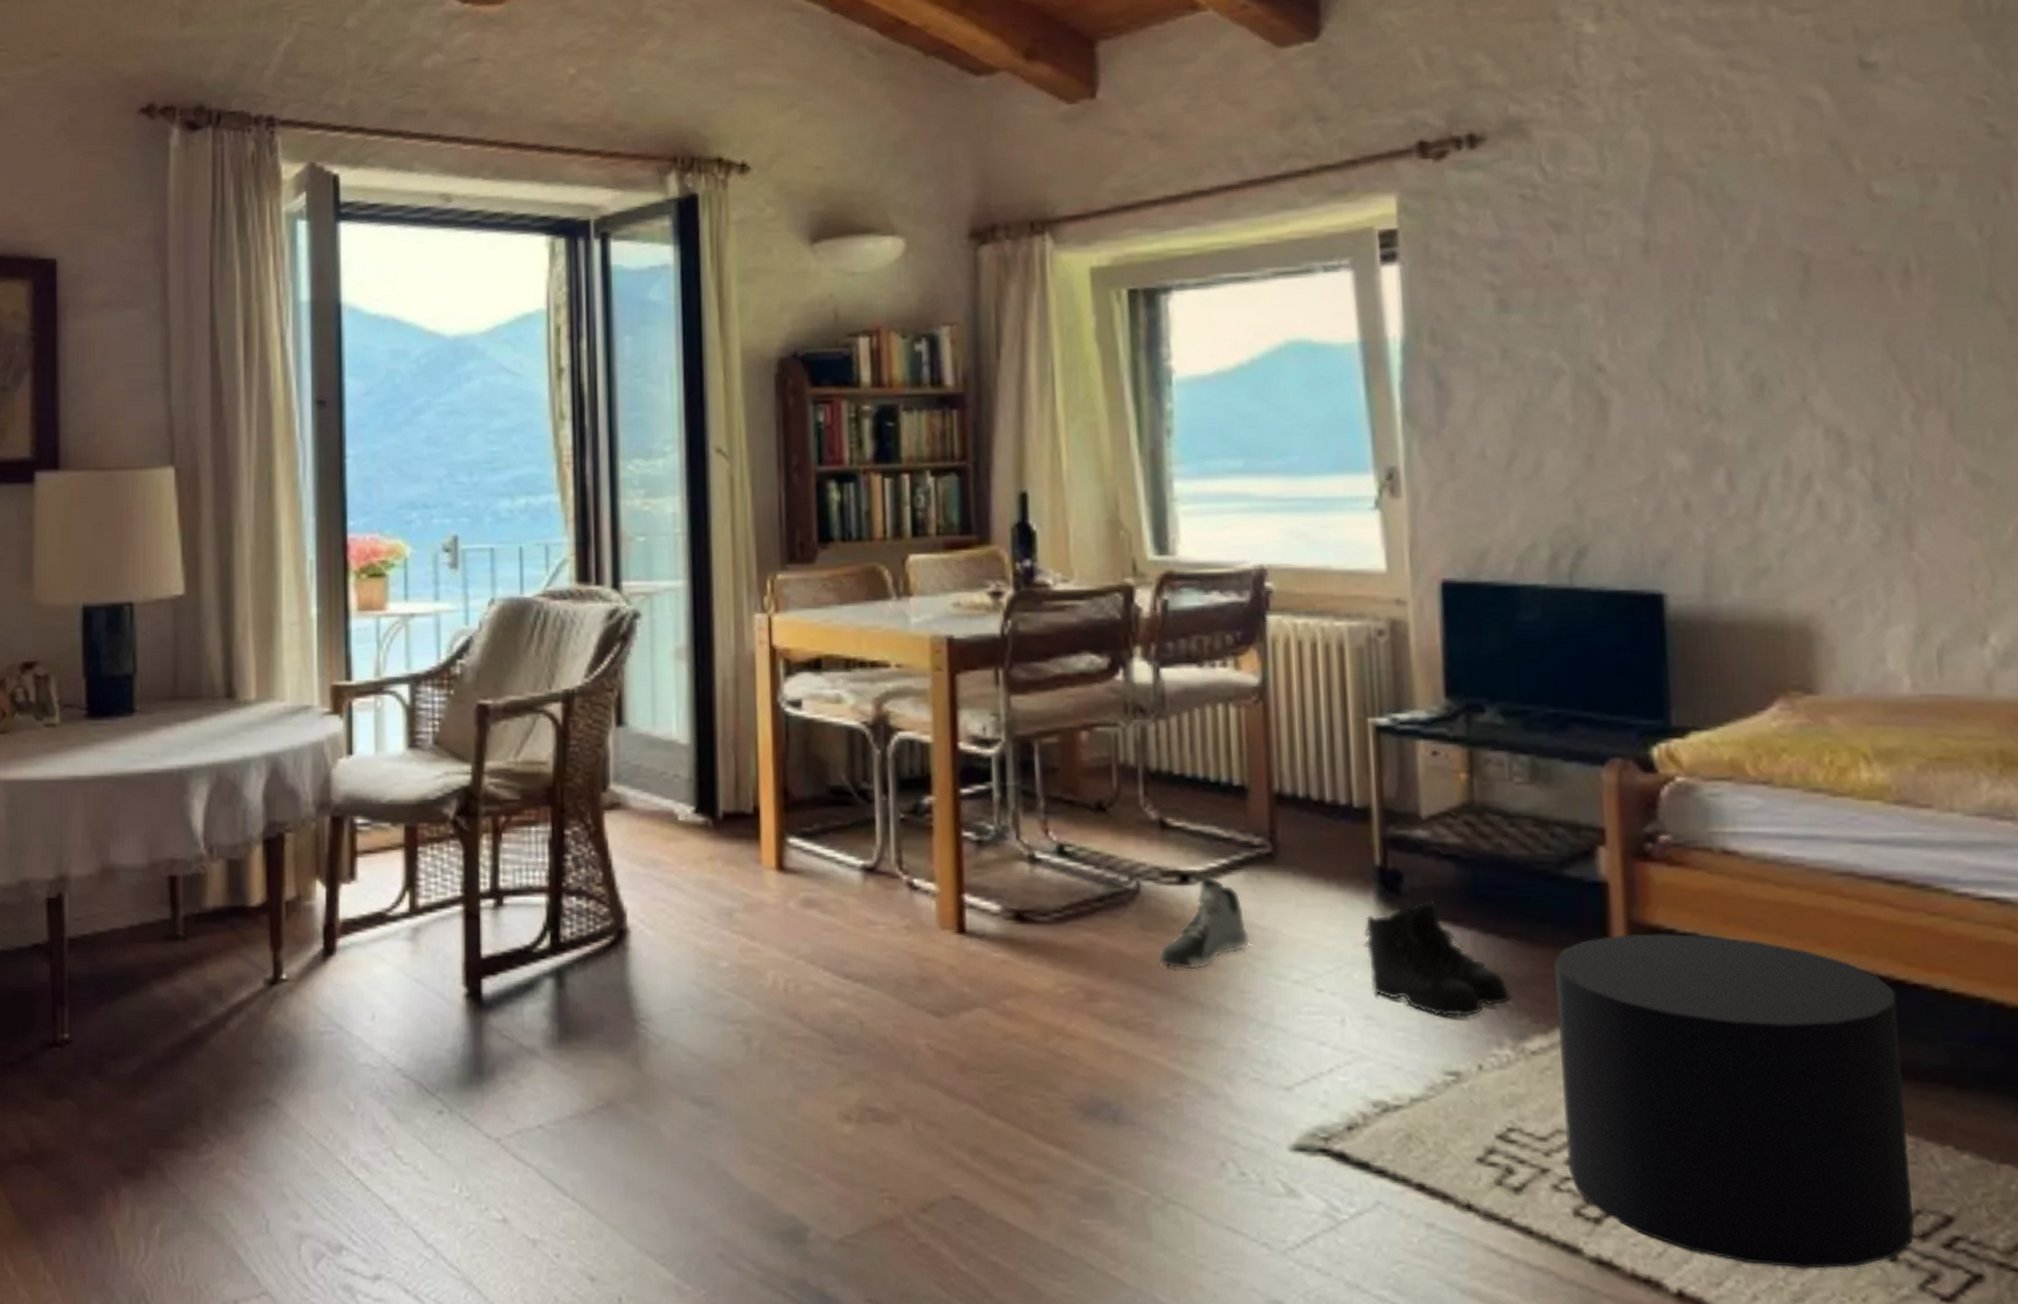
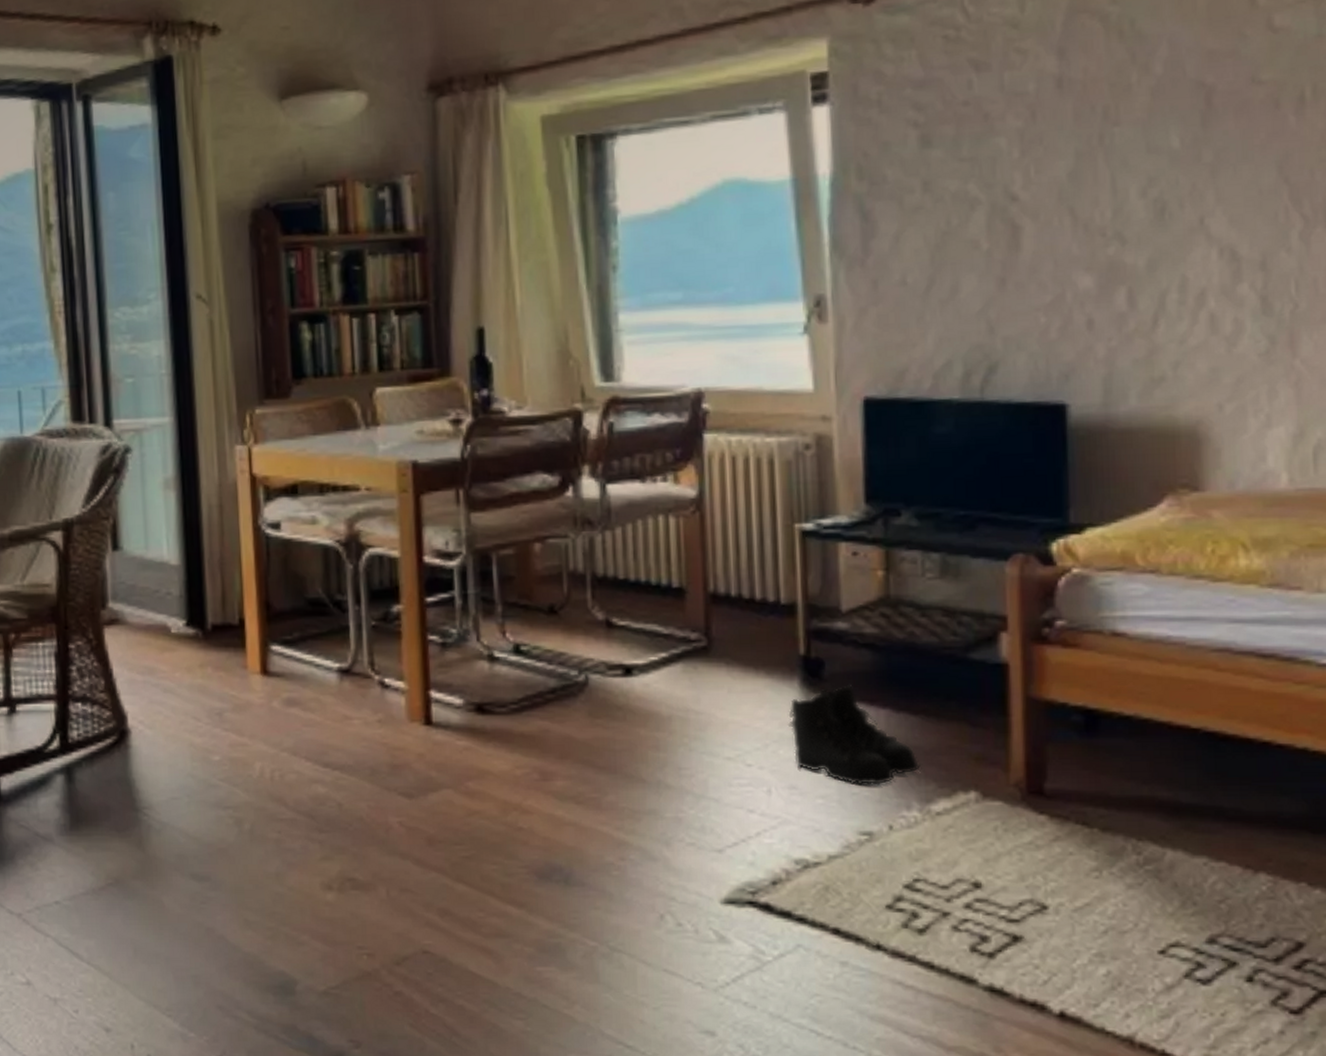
sneaker: present [1158,878,1250,969] -> none [605,670,687,750]
stool: present [1554,933,1914,1269] -> none [958,706,1269,990]

